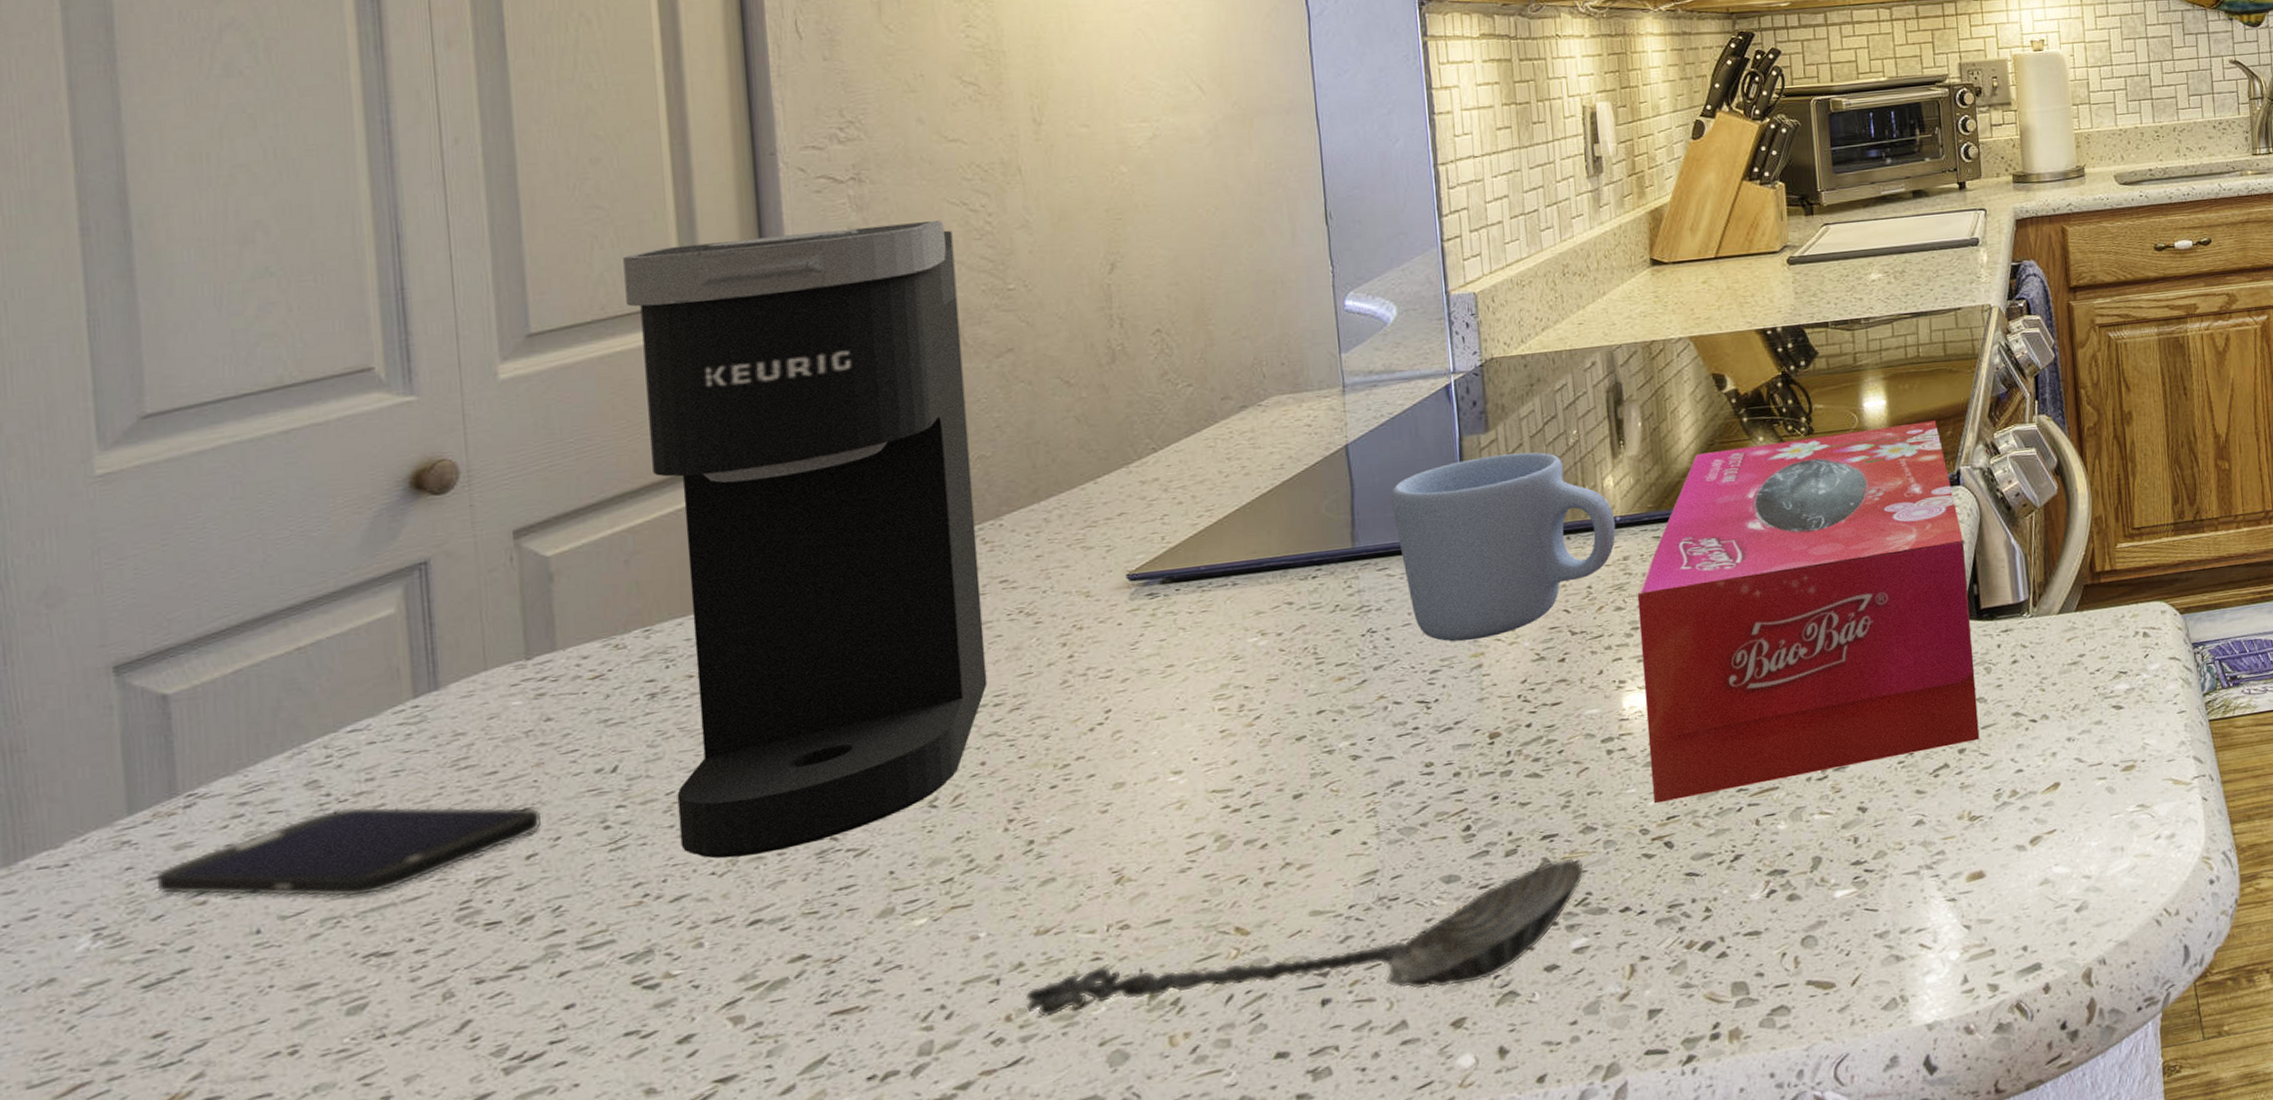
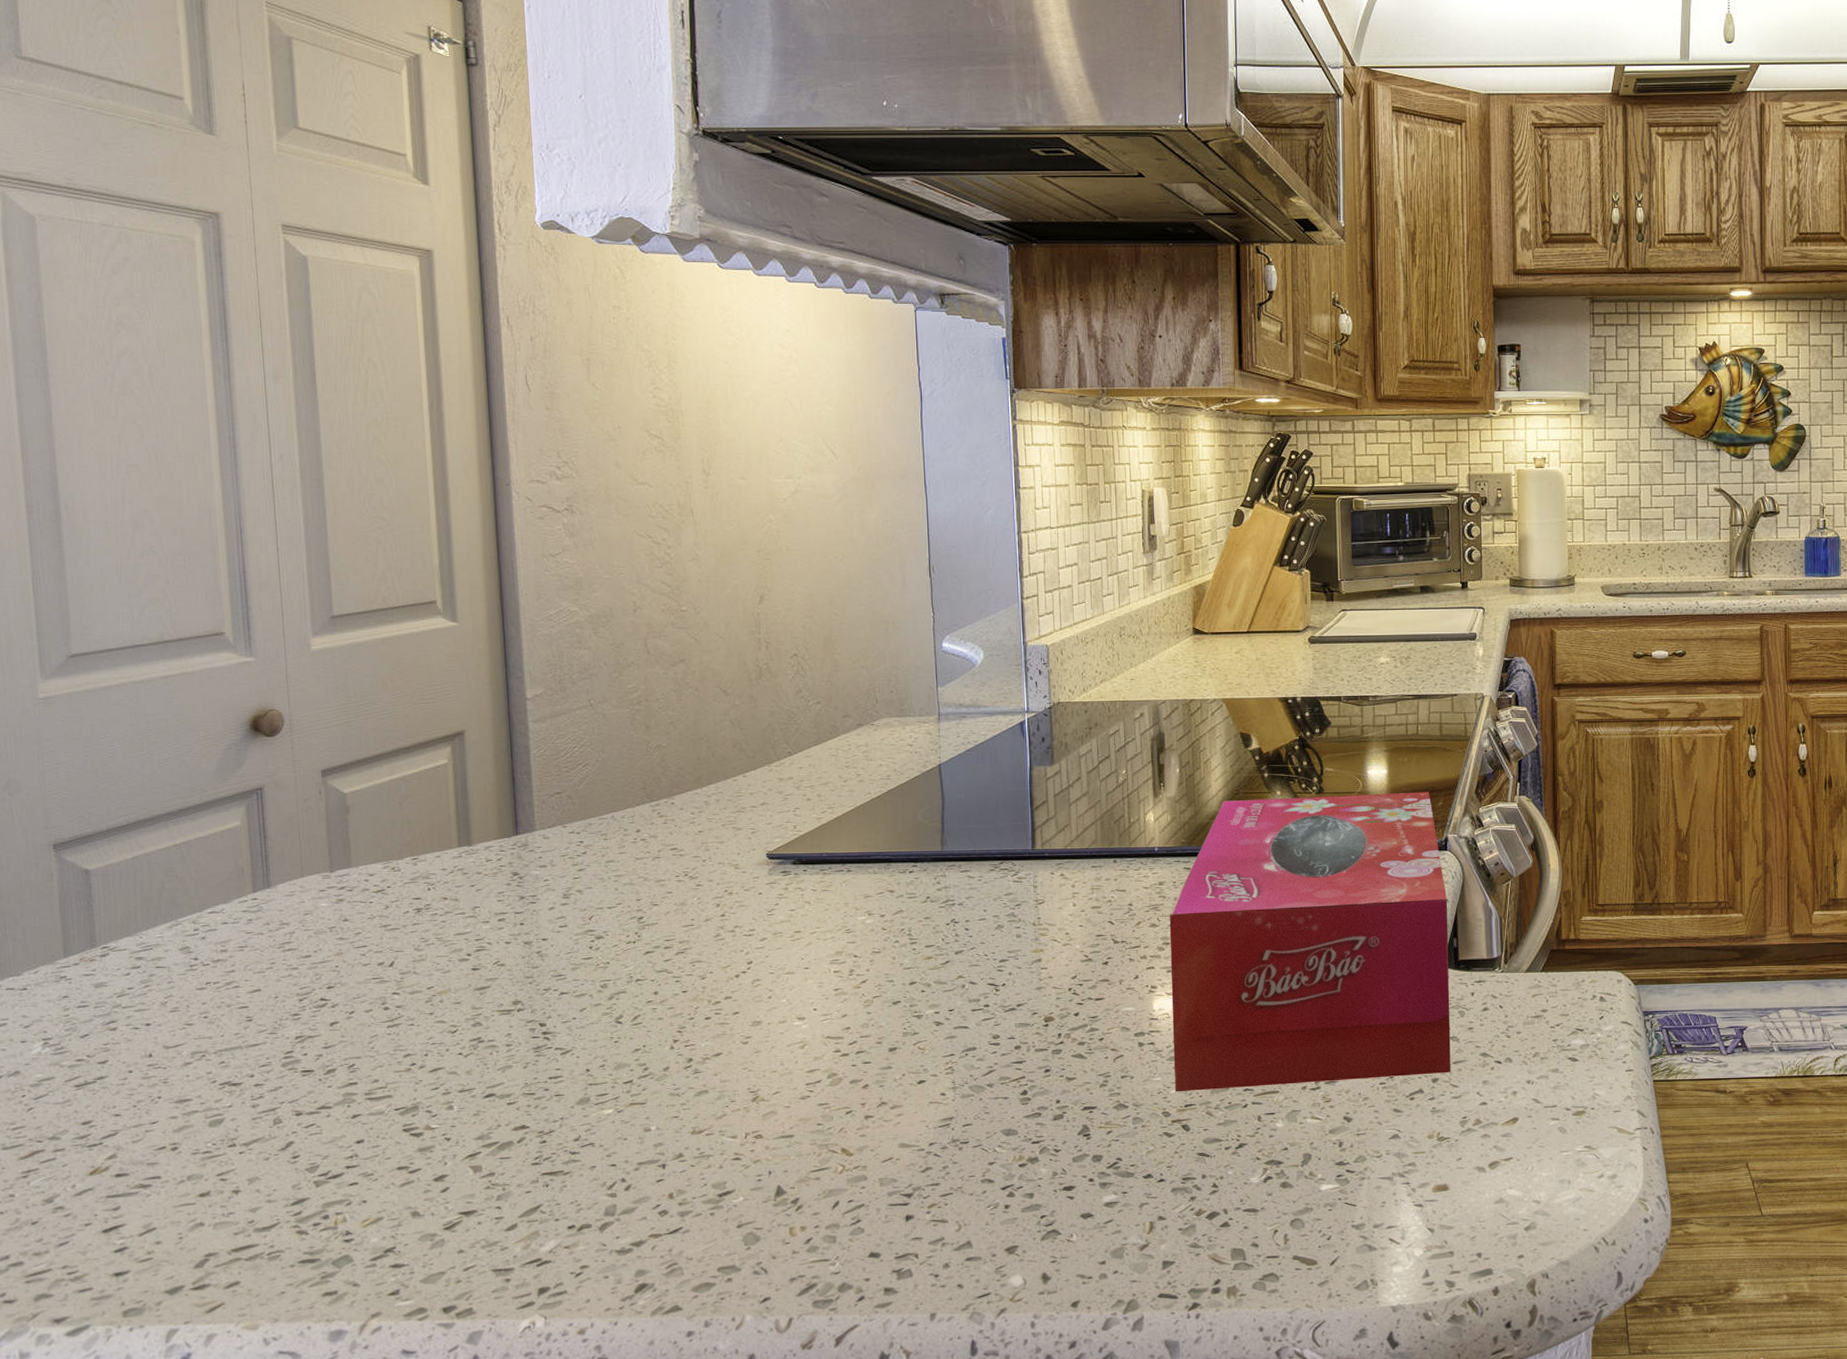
smartphone: present [156,806,542,897] -> none [83,970,341,1038]
coffee maker: present [623,219,988,859] -> none [399,548,660,1043]
spoon: present [1024,858,1586,1018] -> none [683,1128,1117,1219]
mug: present [1391,452,1616,642] -> none [974,785,1154,938]

